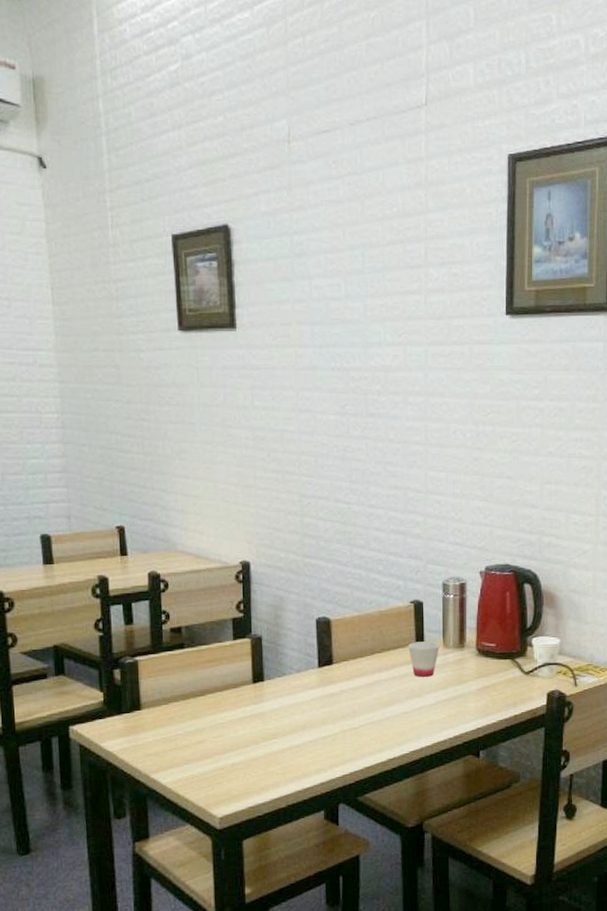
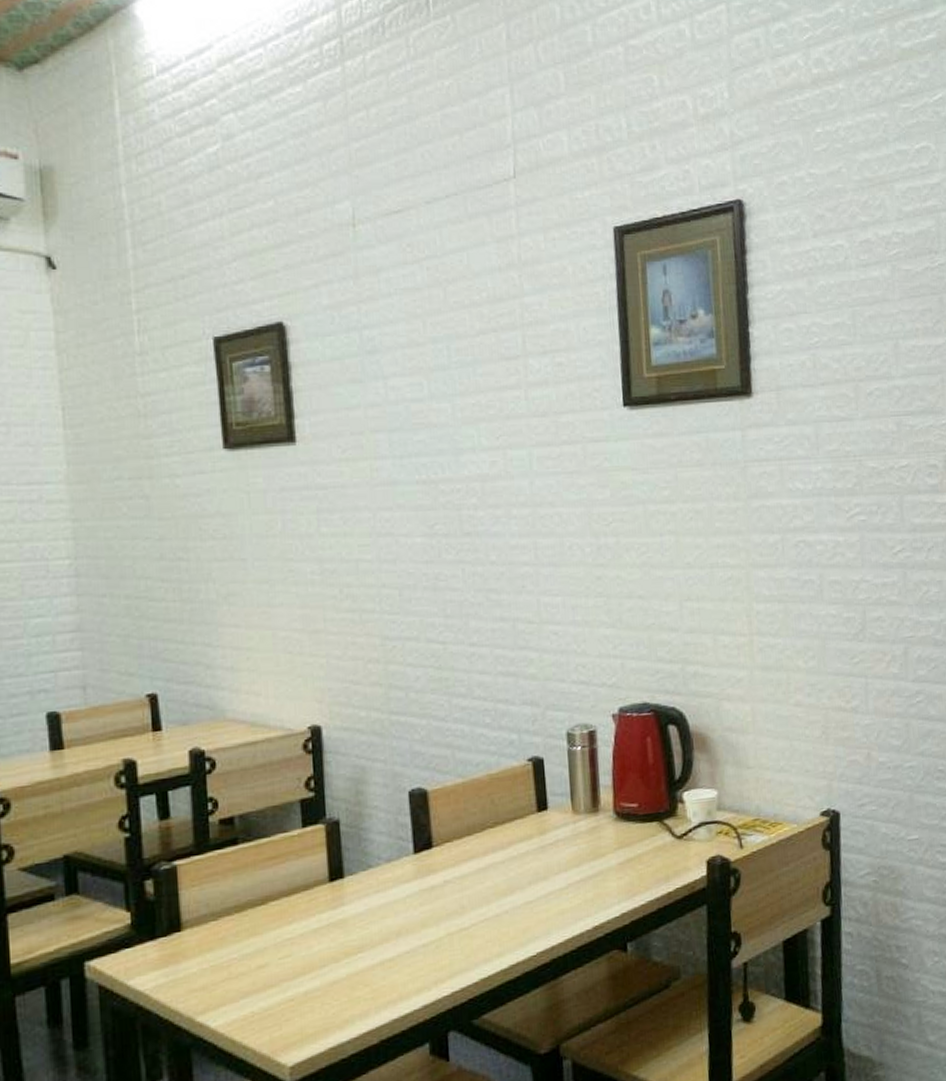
cup: present [408,641,439,677] -> none [528,807,568,855]

